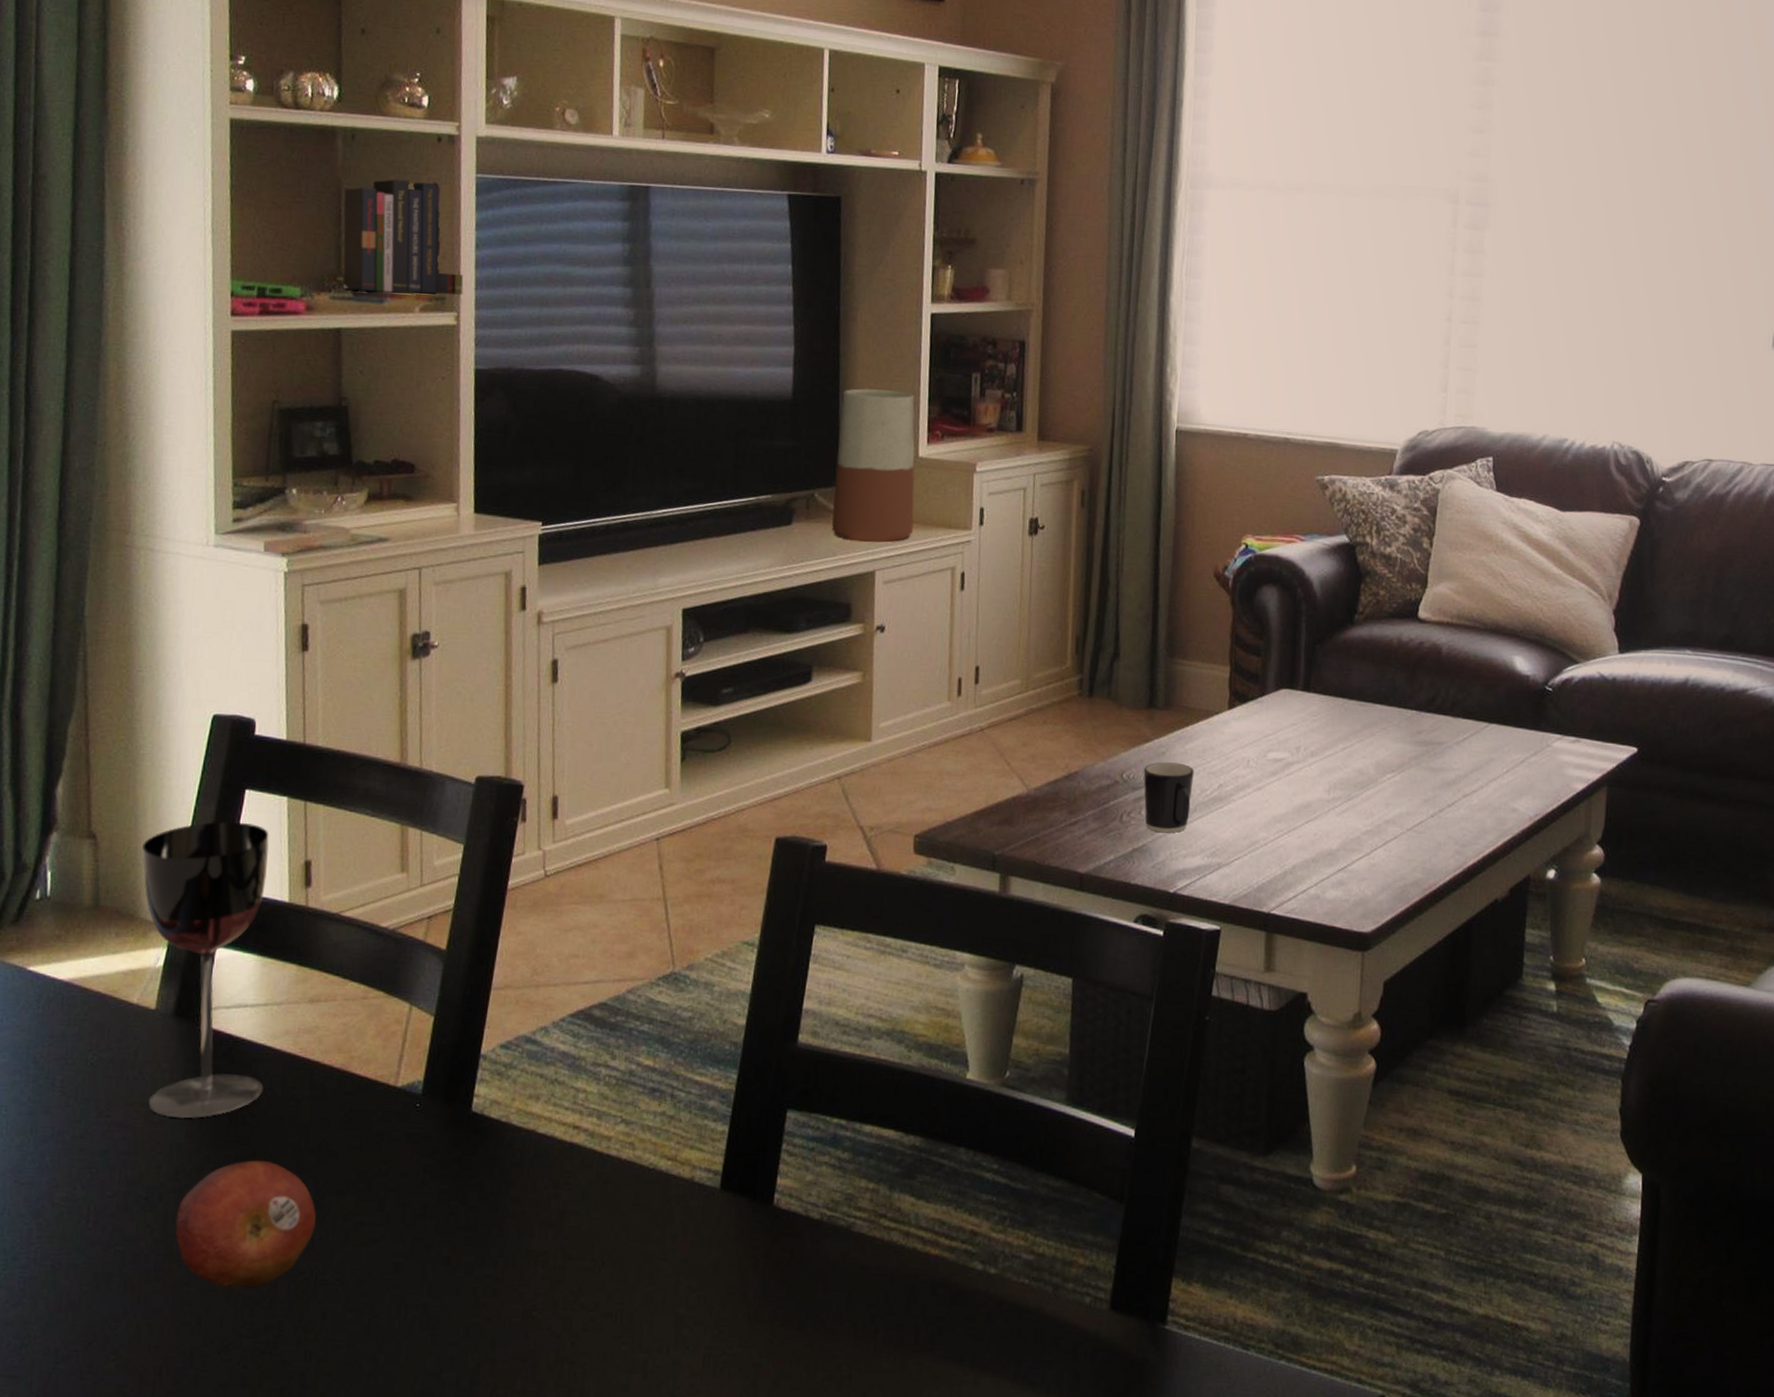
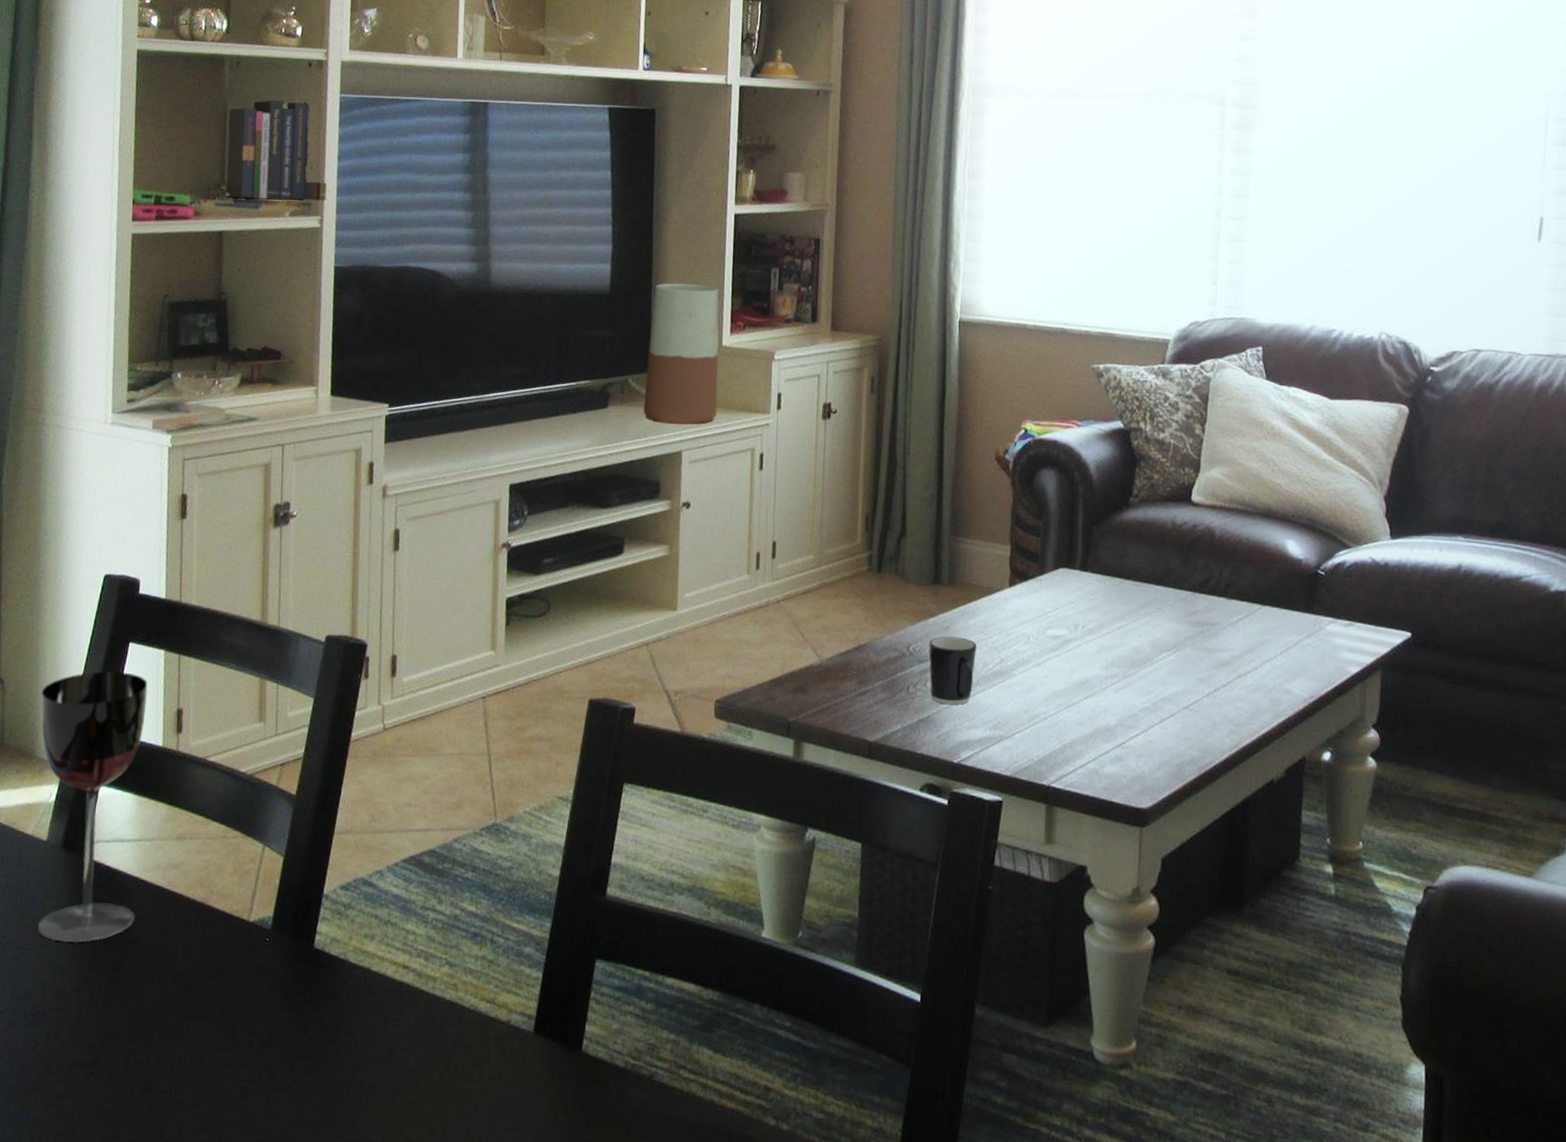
fruit: present [175,1160,316,1289] -> none [56,984,177,1105]

